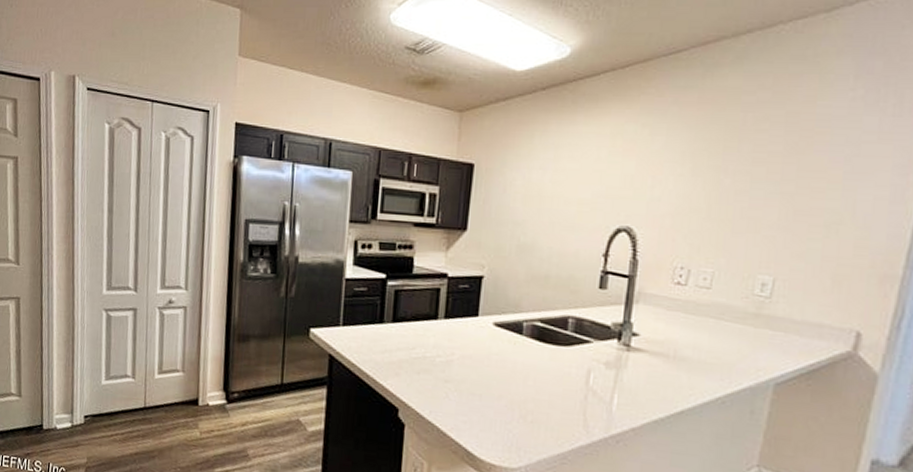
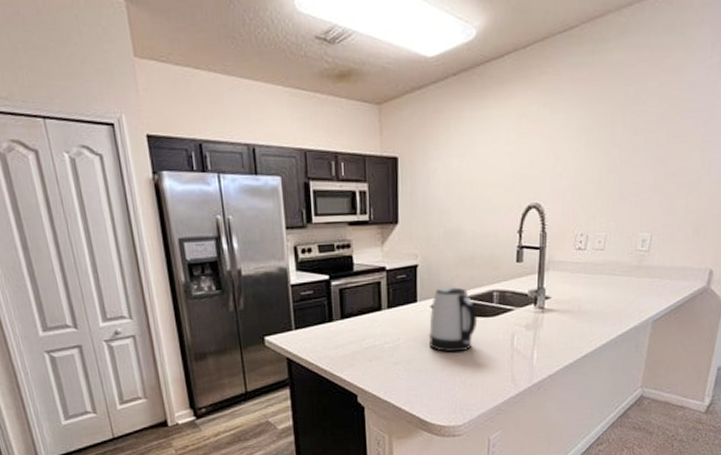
kettle: none [487,305,548,381] -> present [428,286,478,353]

